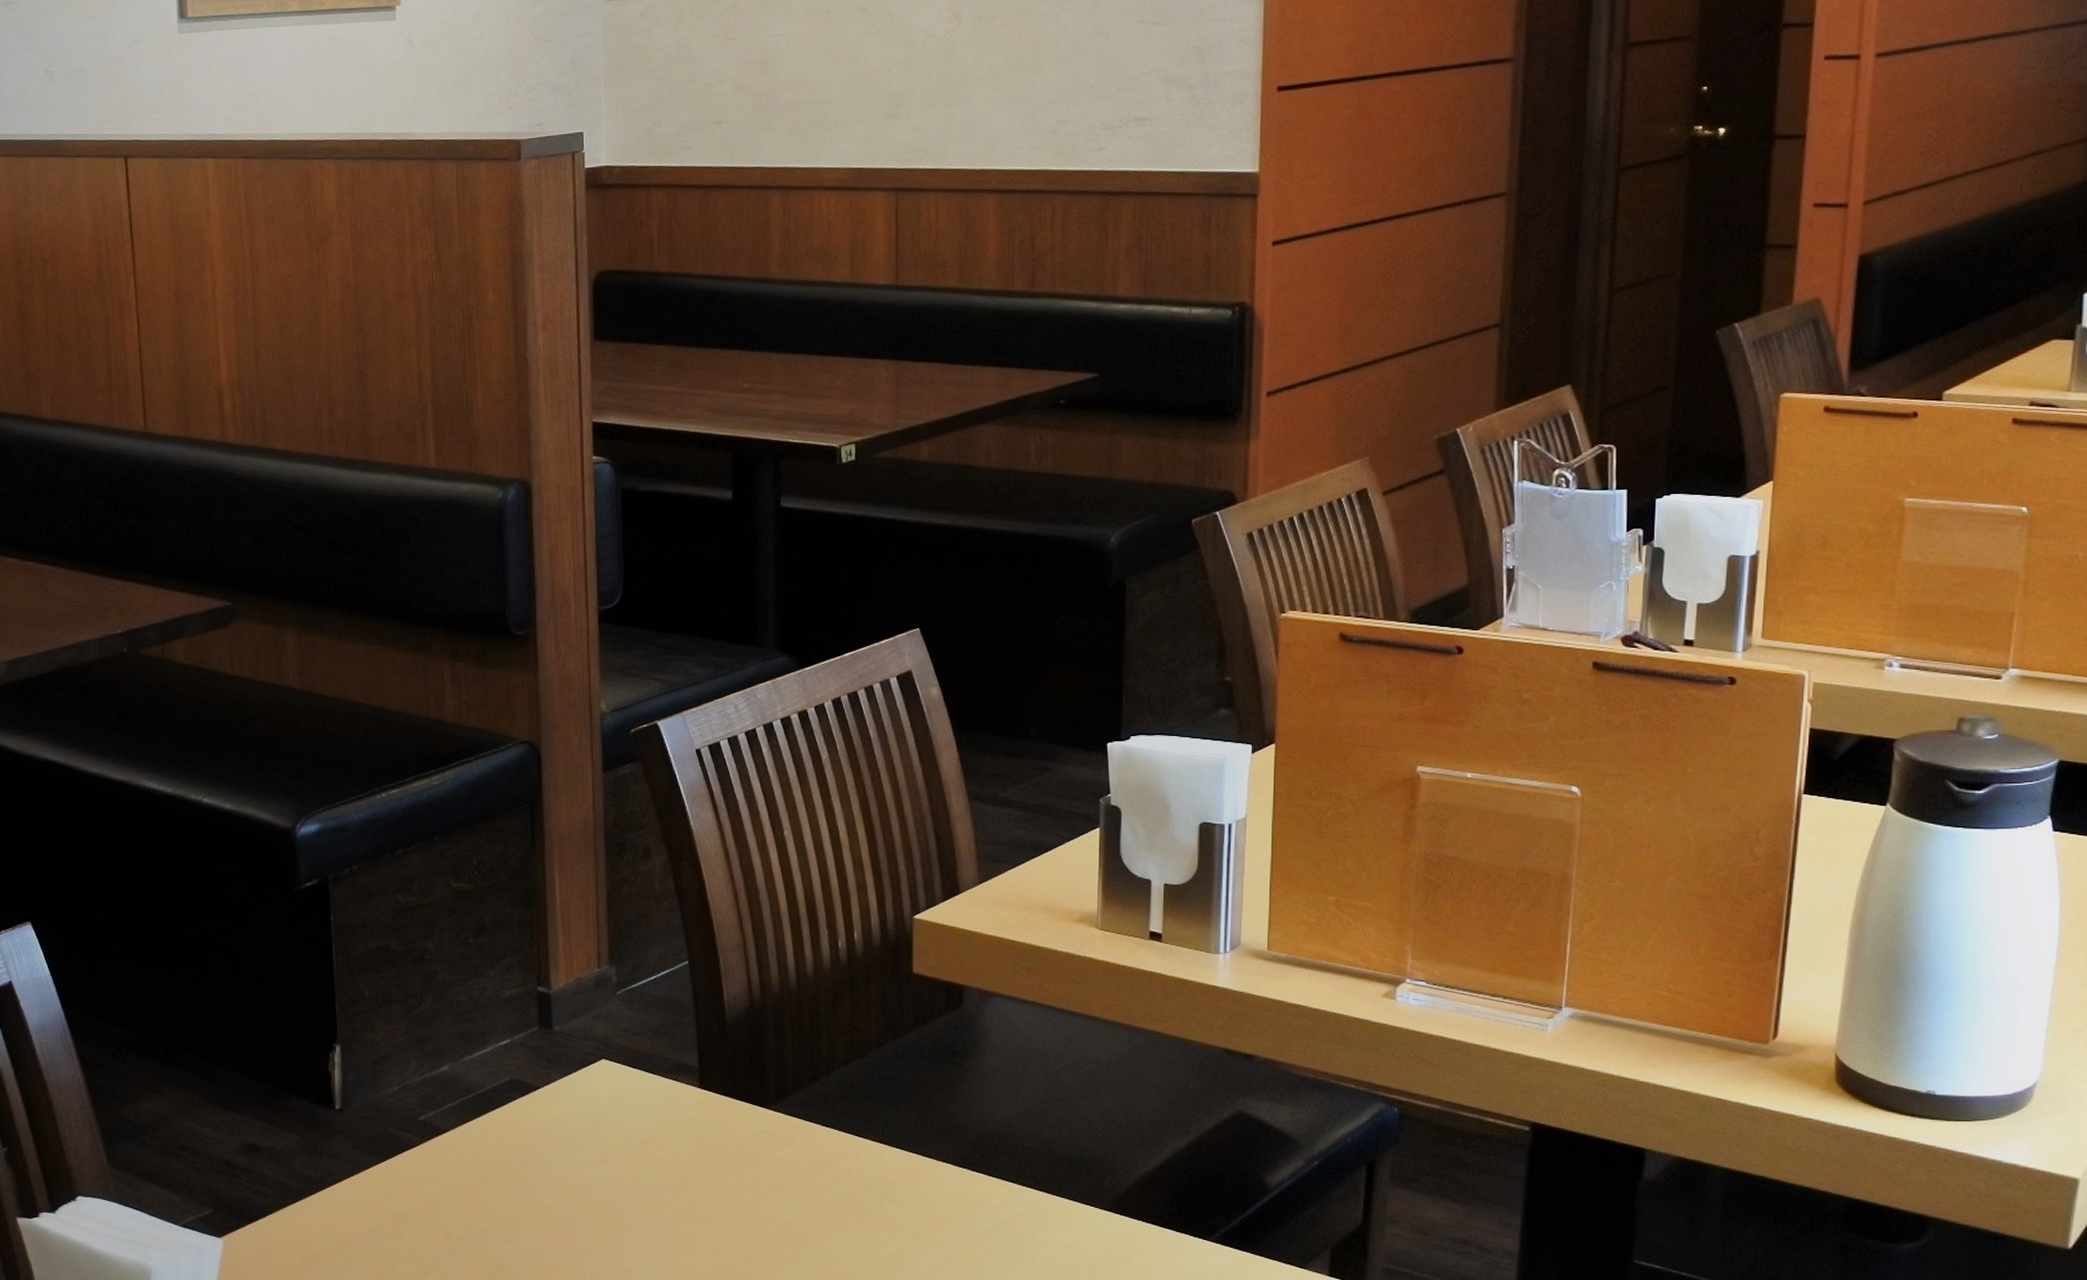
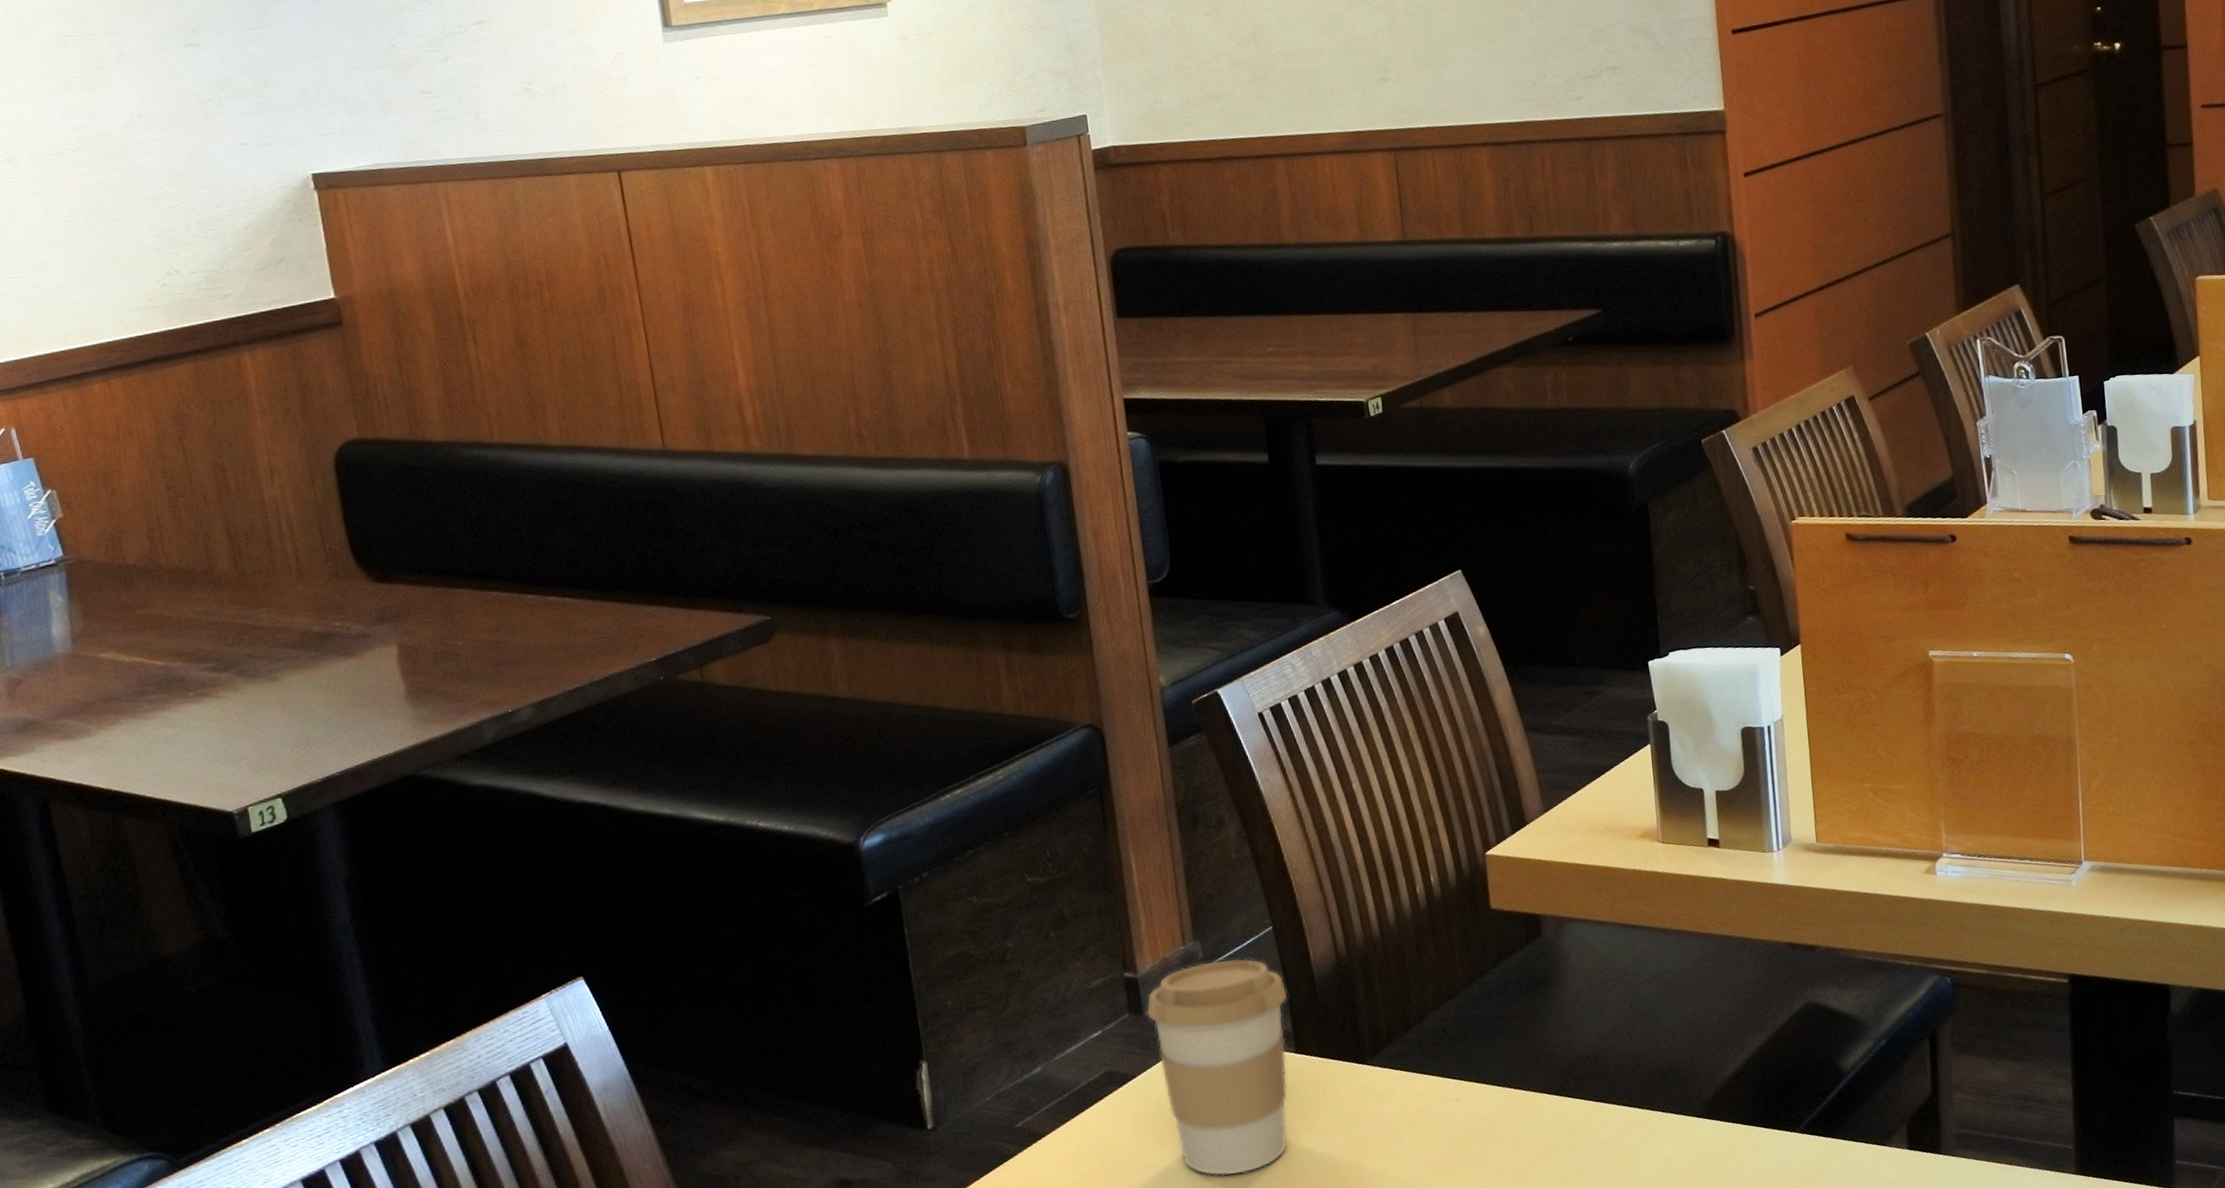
coffee cup: none [556,987,697,1197] -> present [1146,958,1288,1176]

